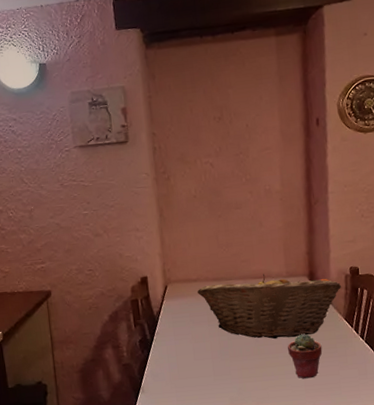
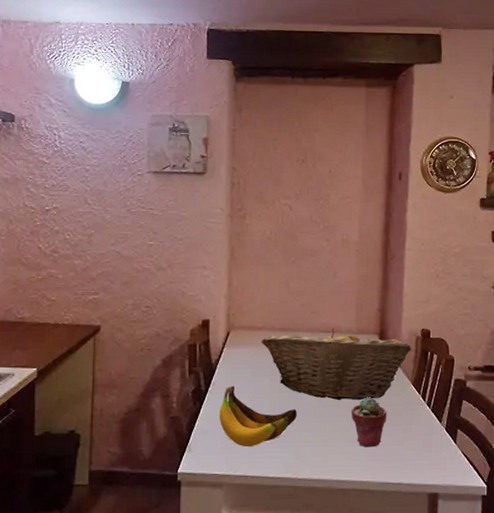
banana: none [165,333,237,386] -> present [219,385,297,447]

